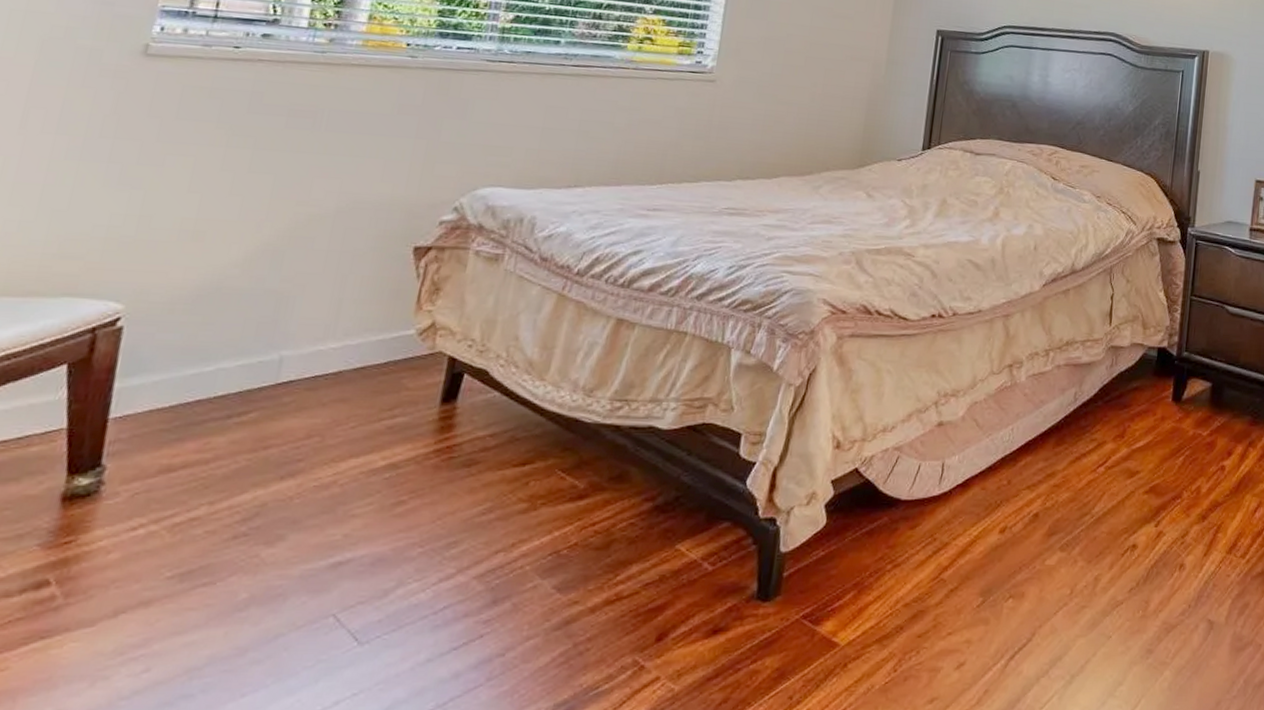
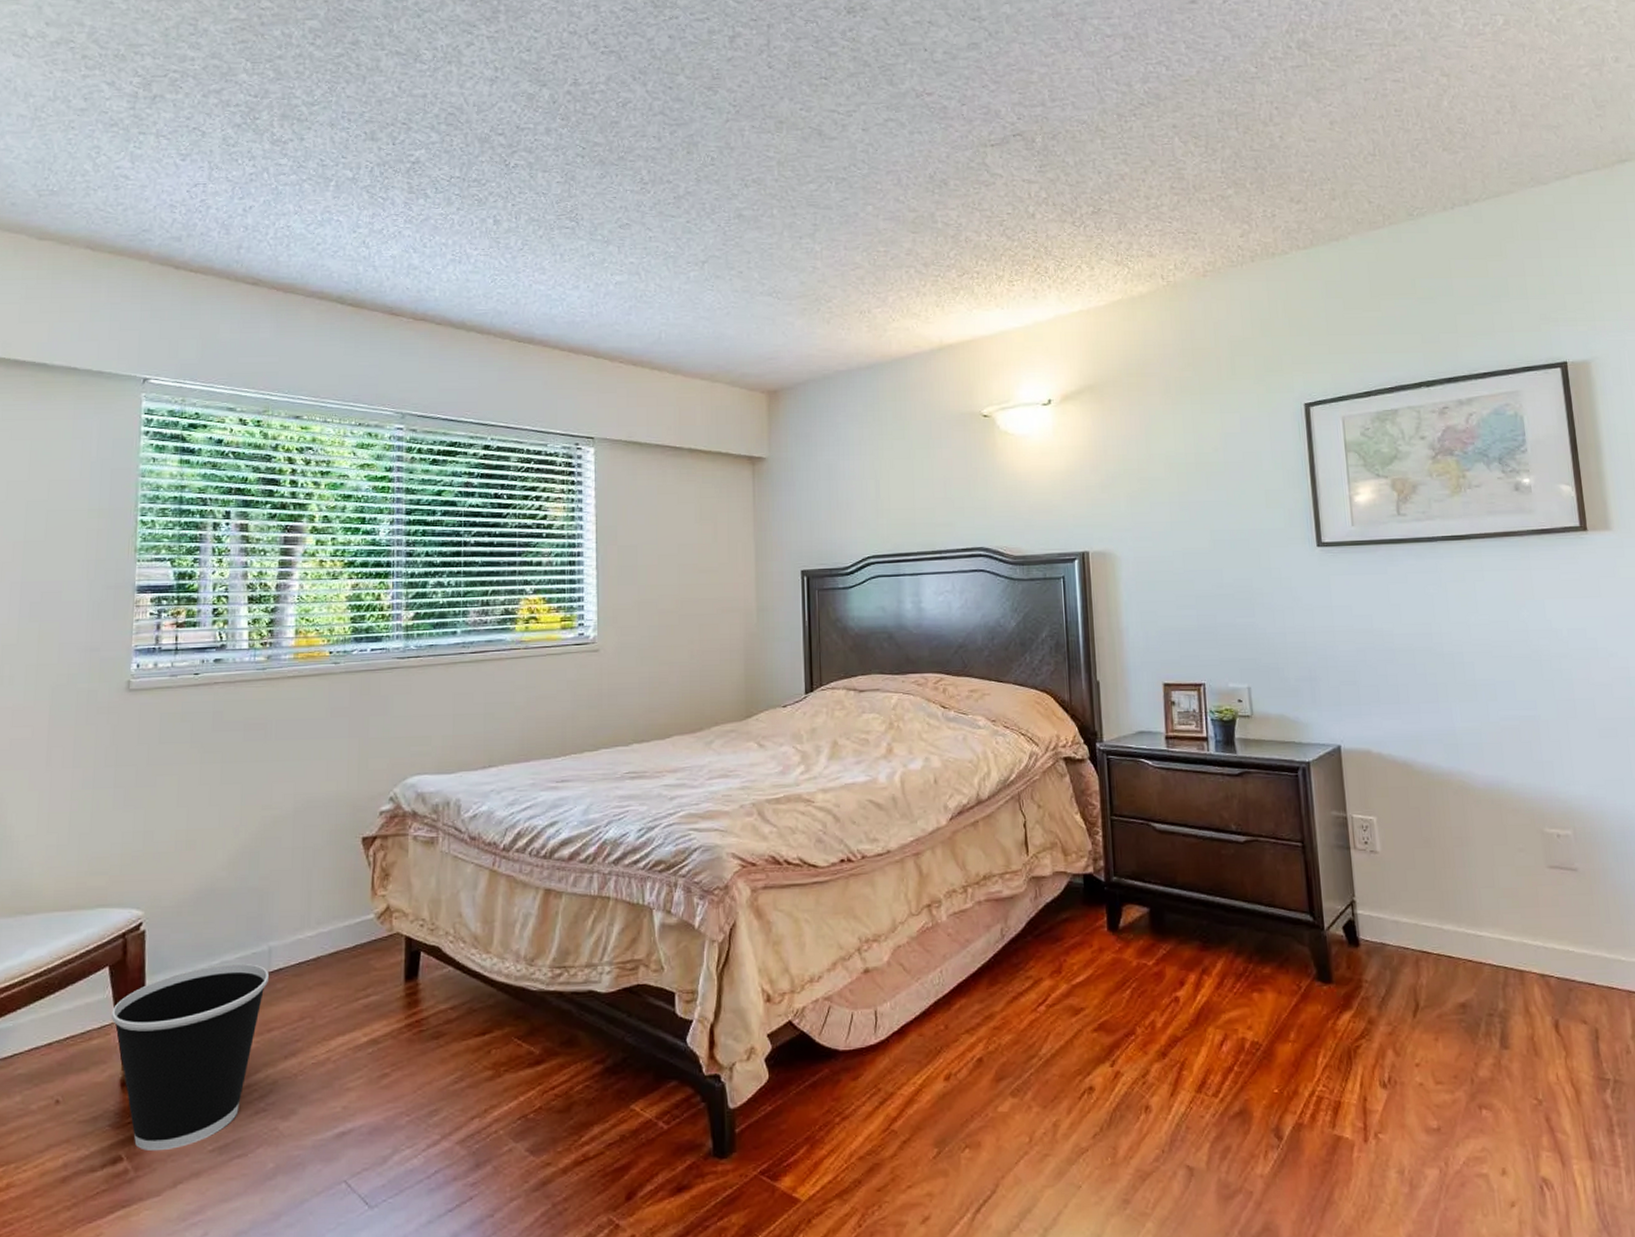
wastebasket: none [61,371,276,576] -> present [111,963,269,1152]

